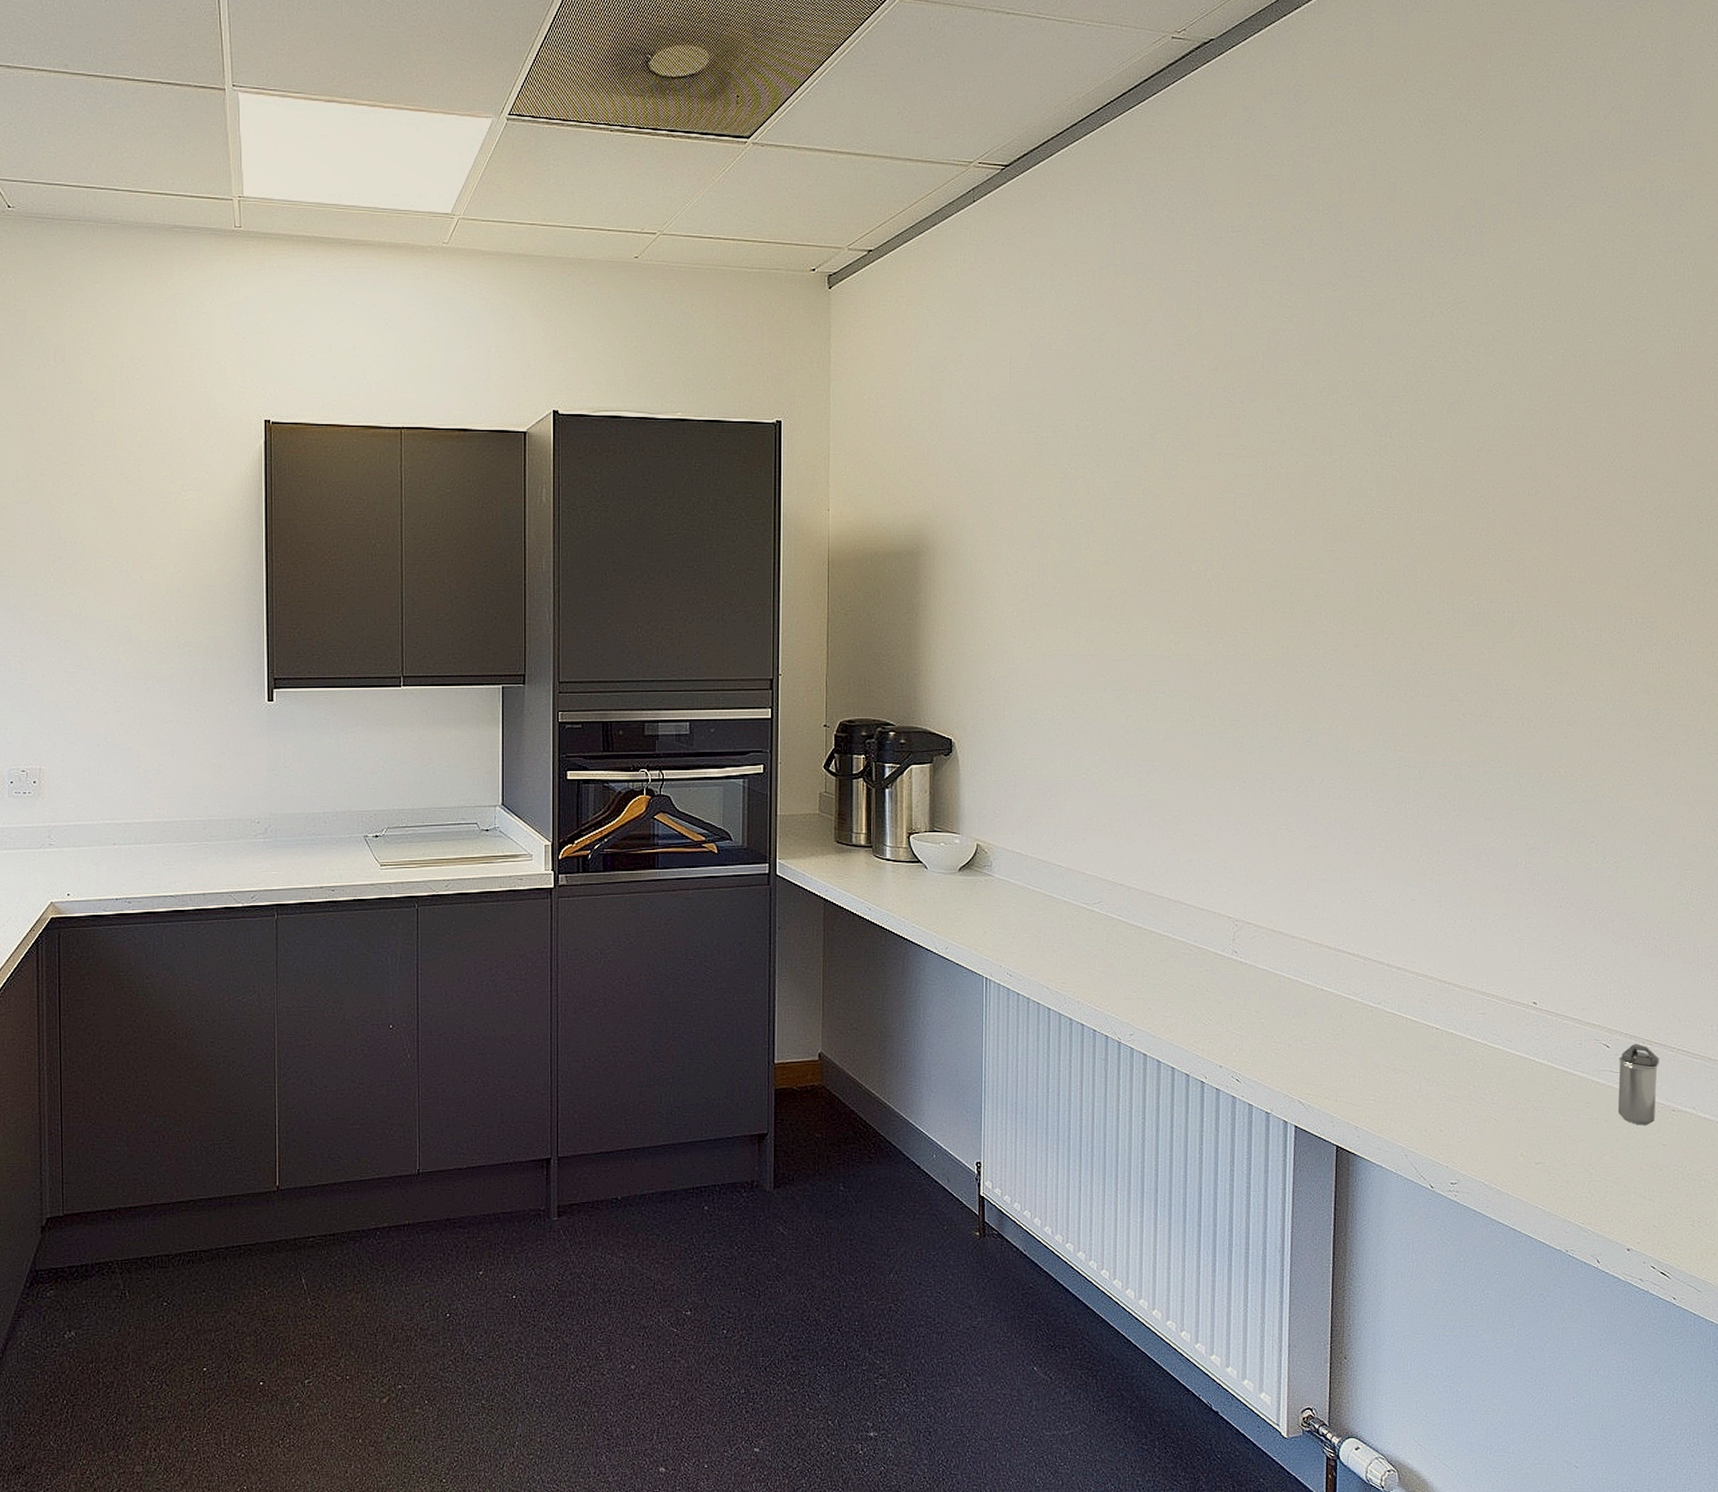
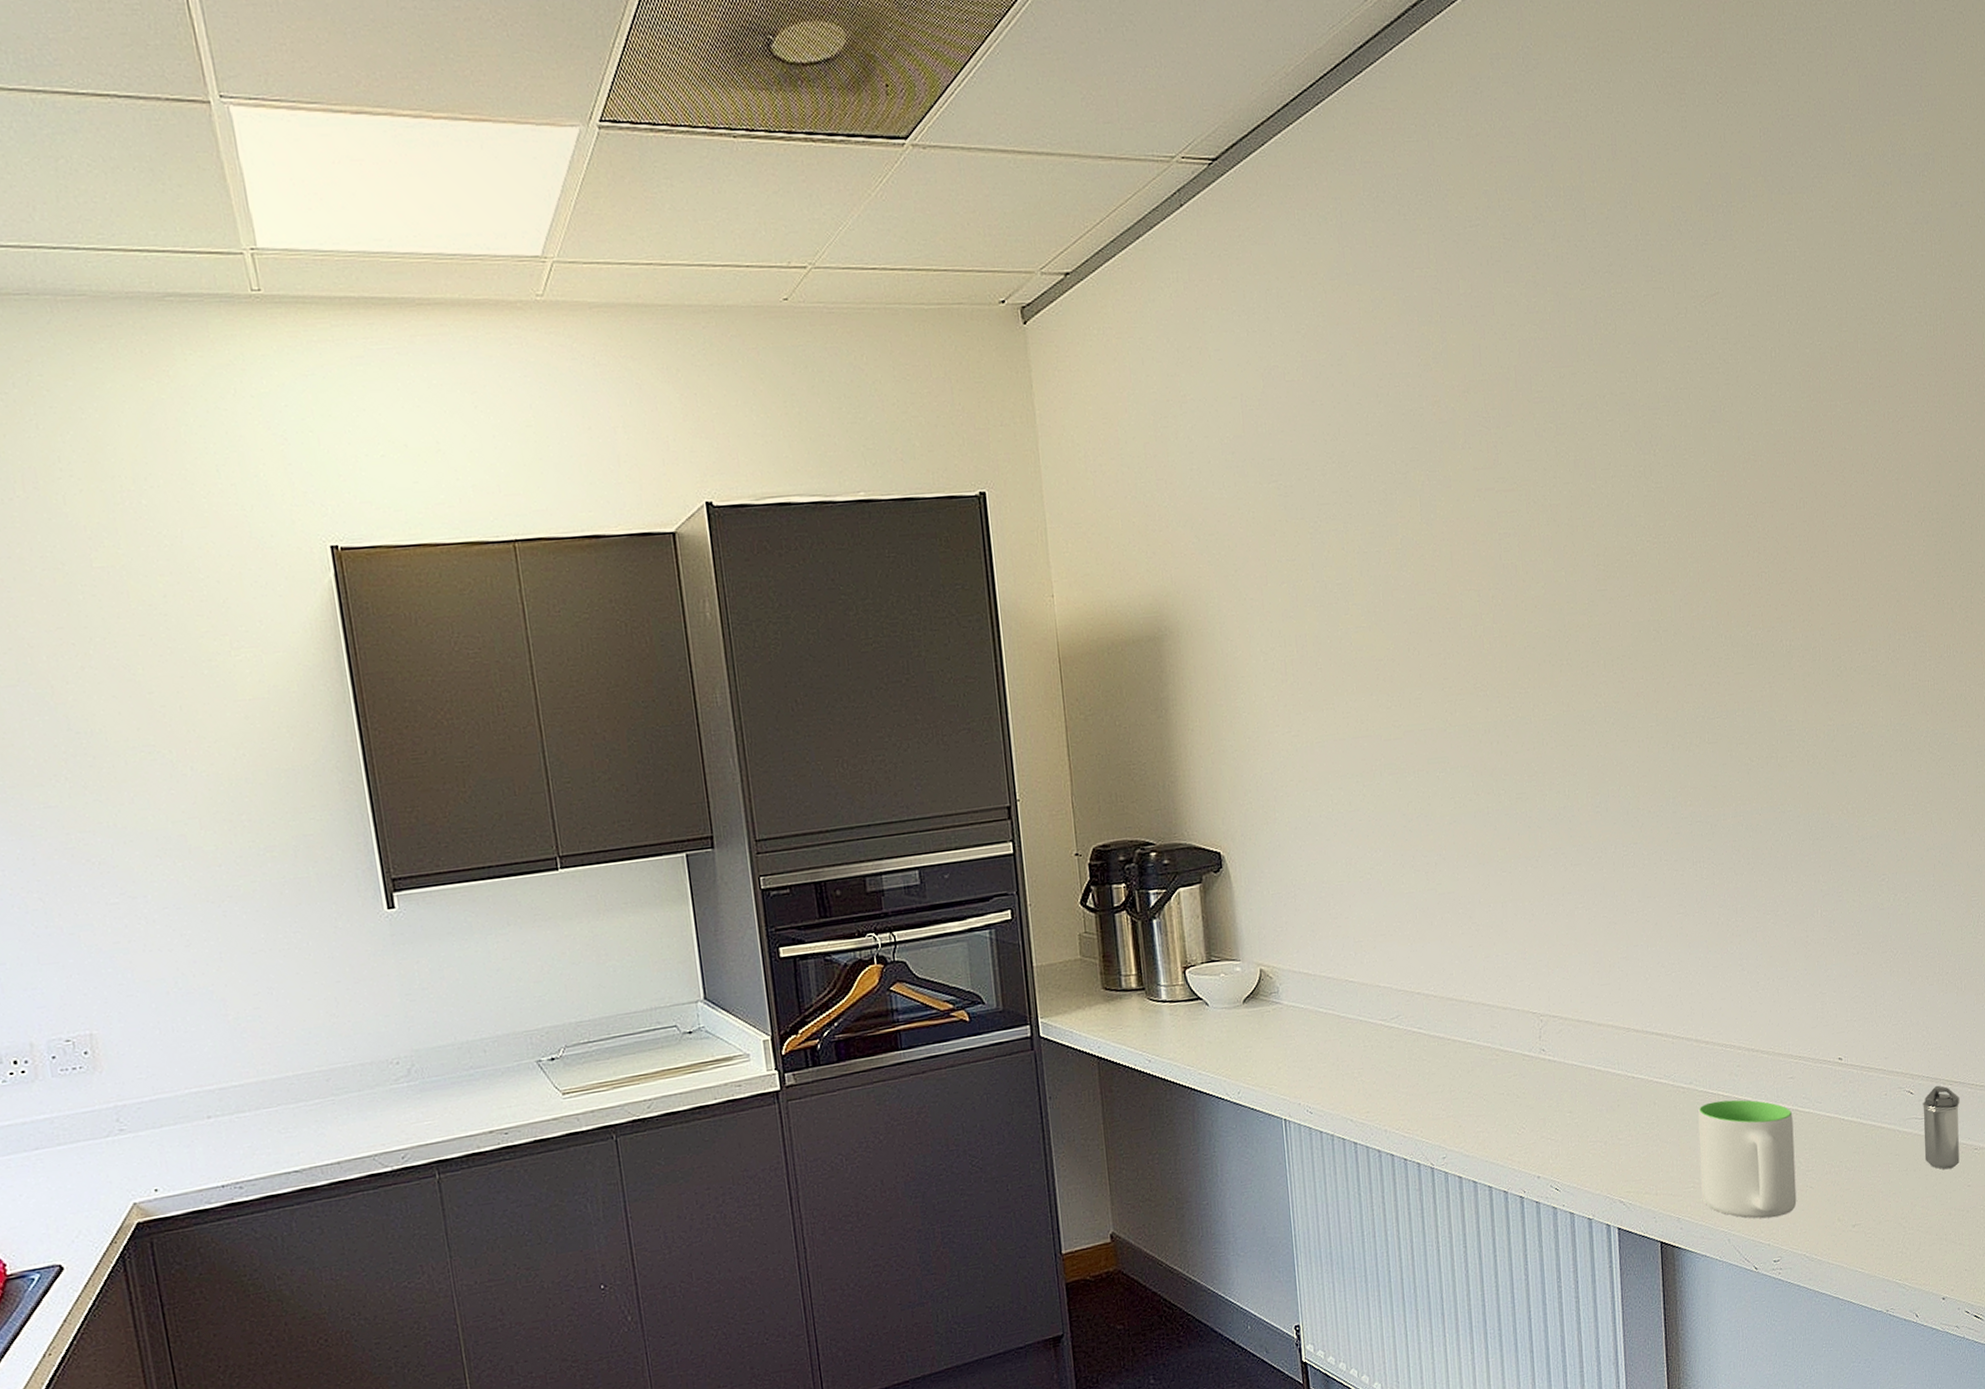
mug: none [1382,1024,1481,1142] -> present [1698,1099,1797,1219]

